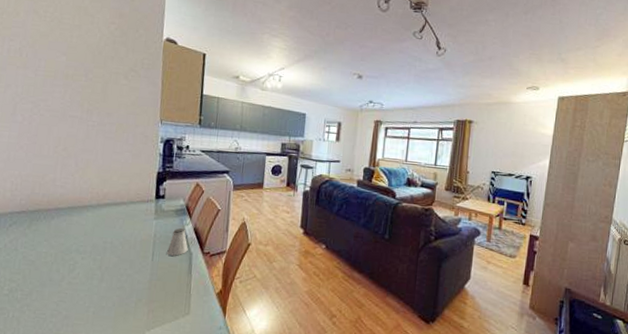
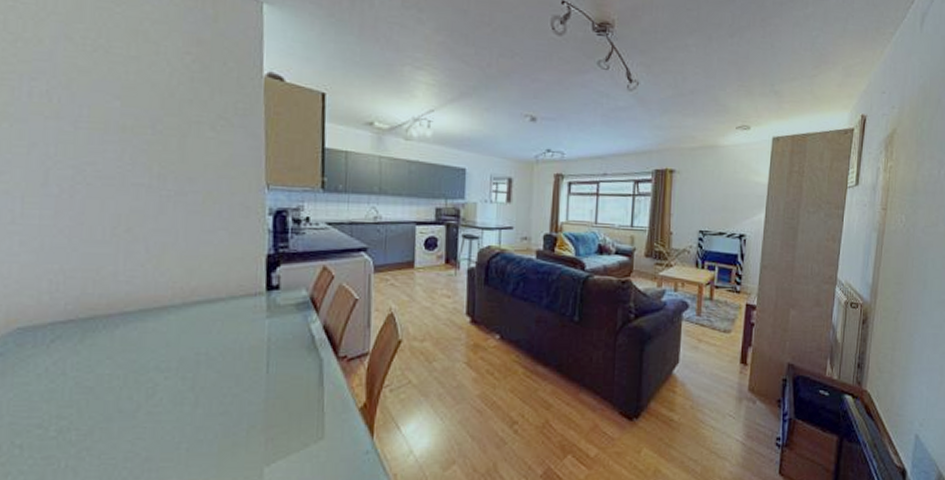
saltshaker: present [167,227,188,256] -> none [288,326,317,364]

